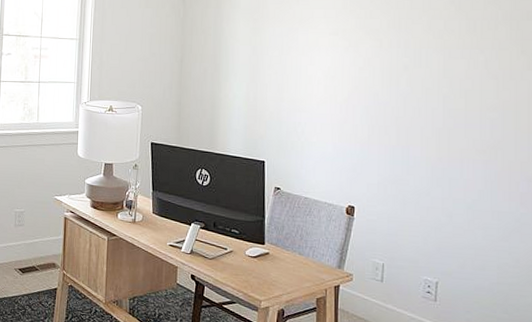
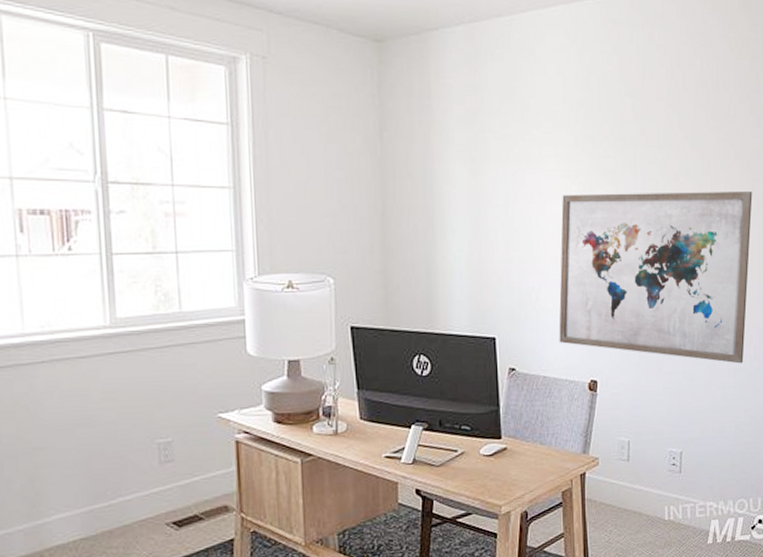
wall art: none [320,48,522,208] -> present [559,192,753,364]

